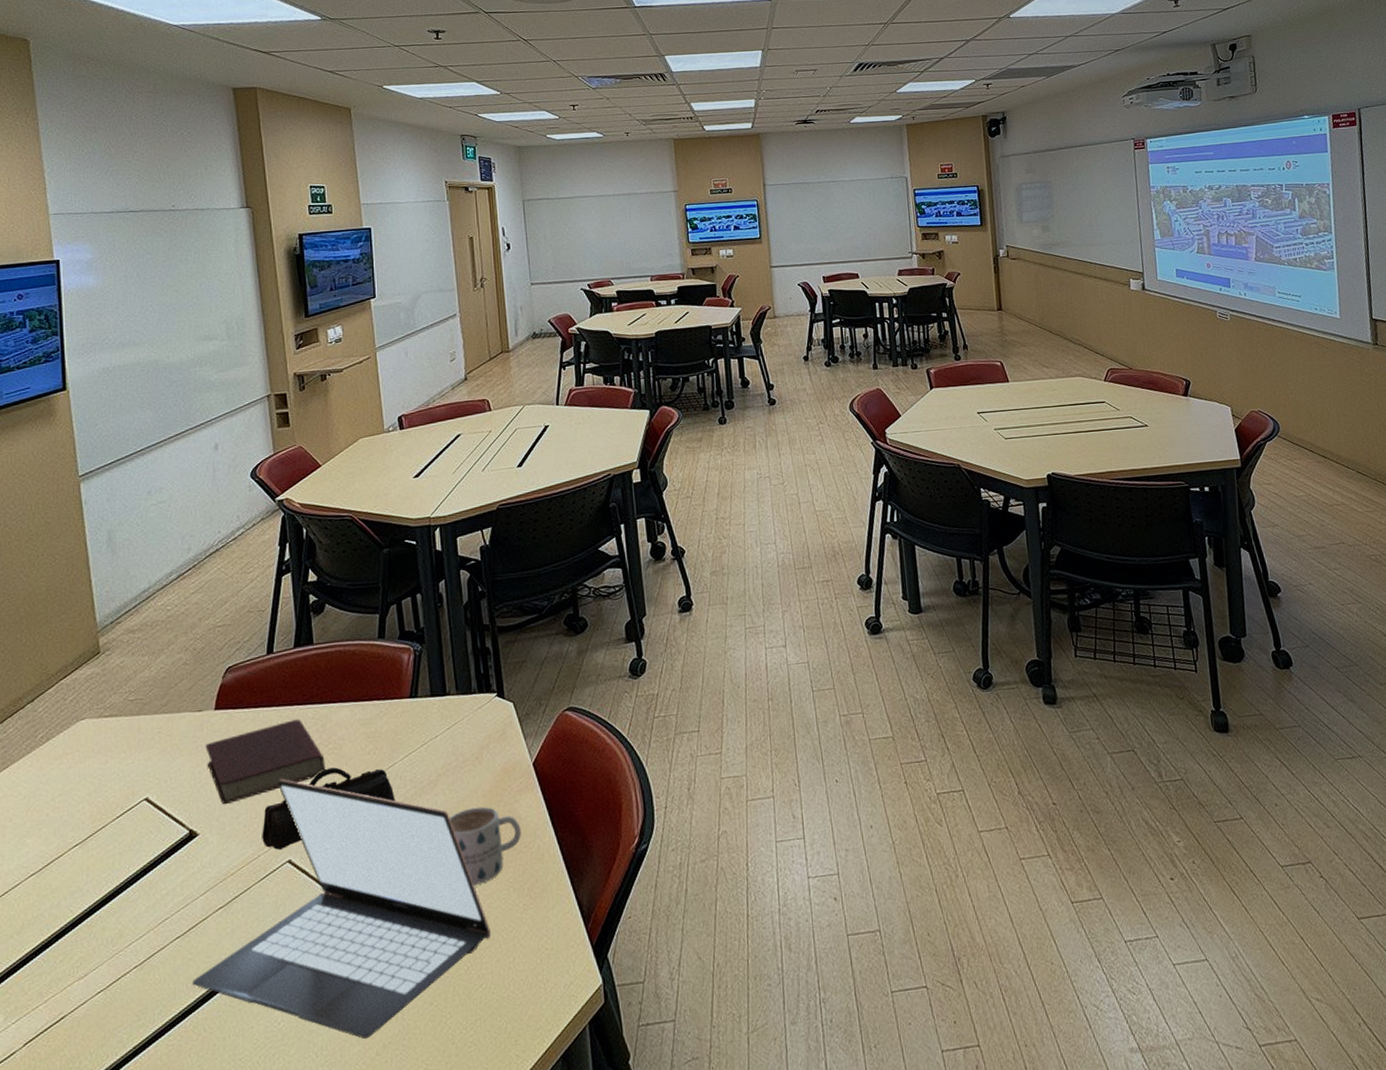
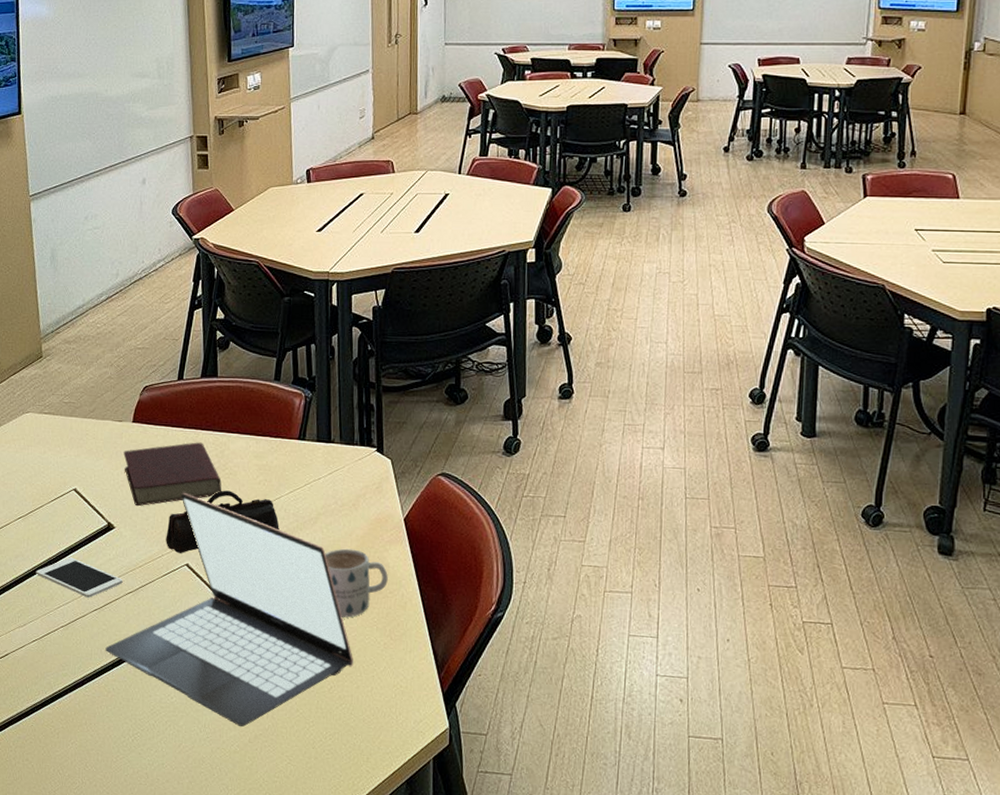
cell phone: none [98,880,211,925] -> present [35,557,123,598]

